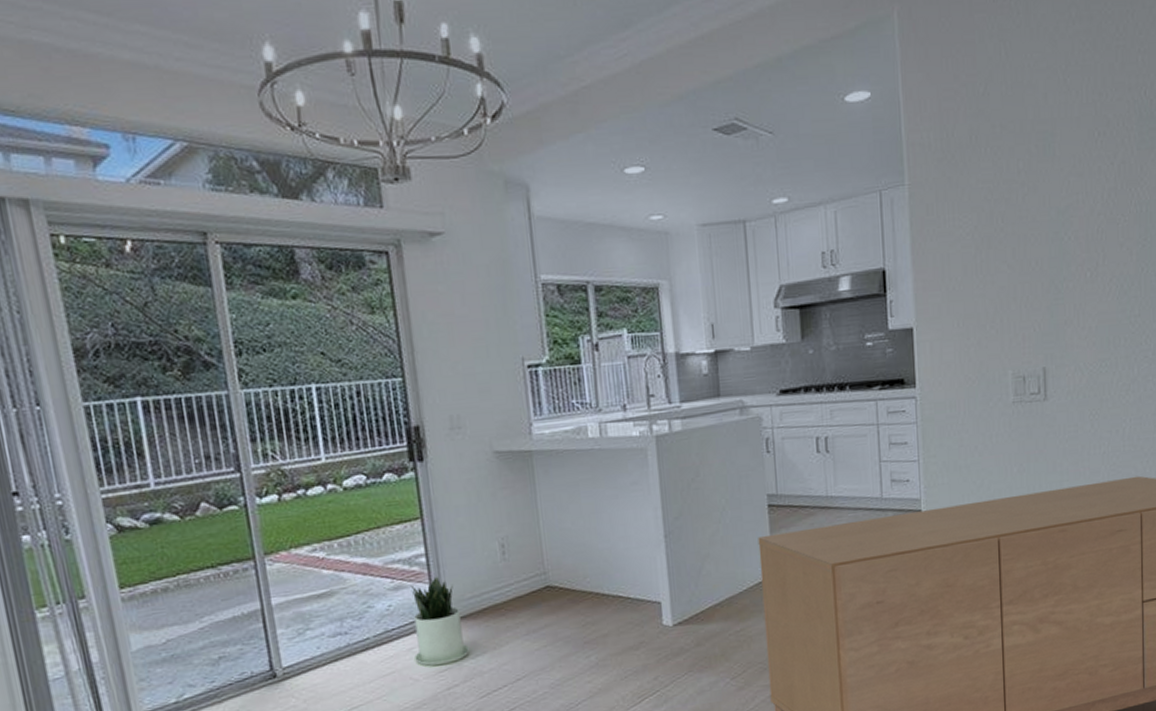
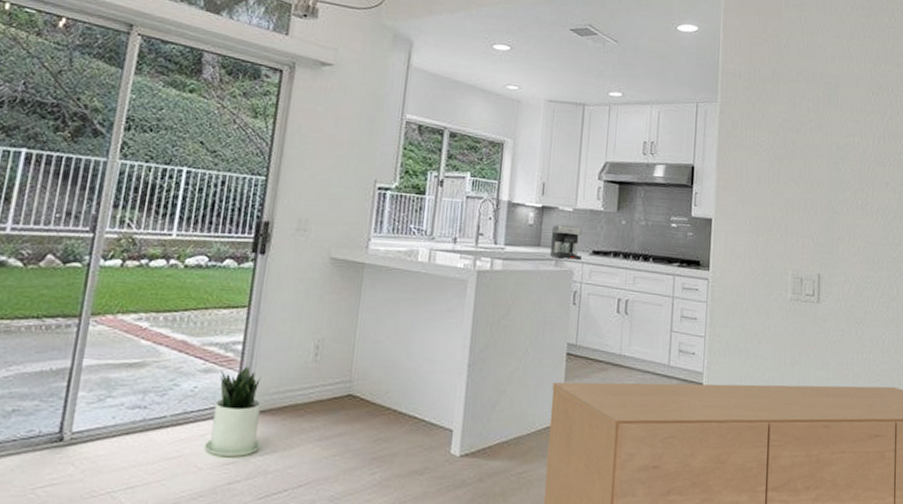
coffee maker: none [729,366,768,407] -> present [549,224,582,260]

